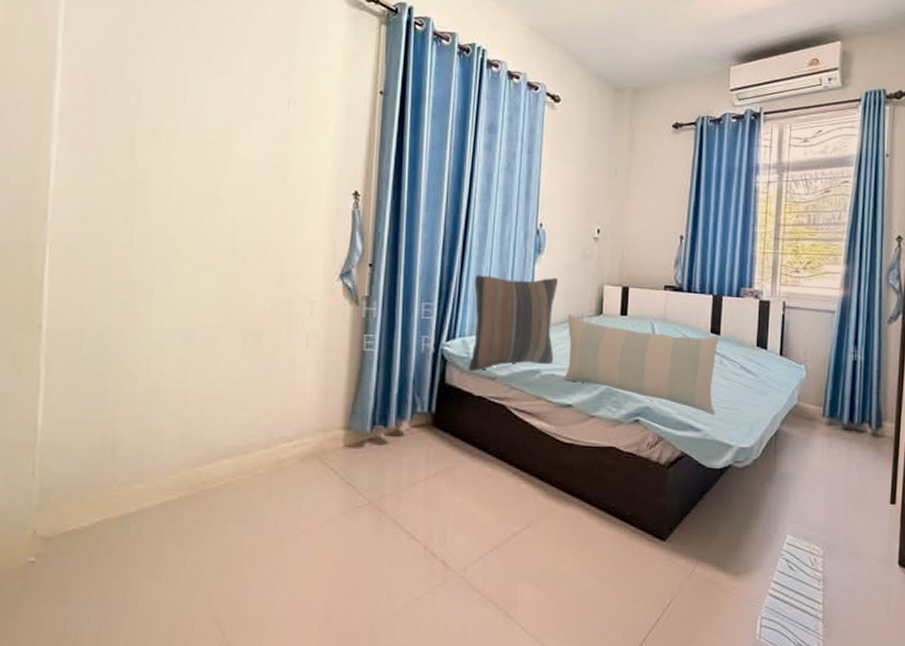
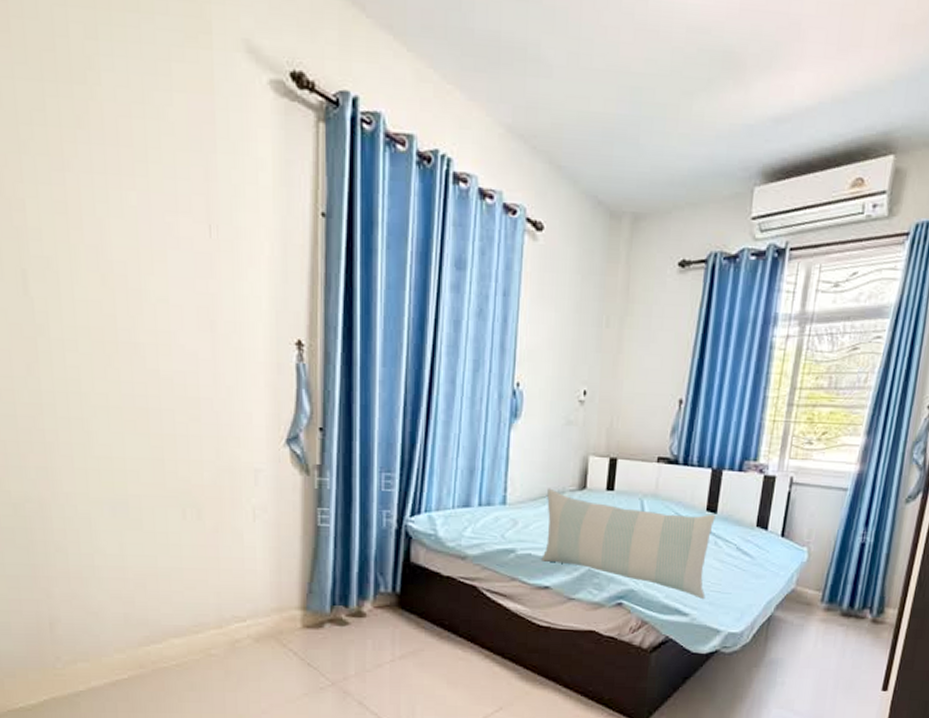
pillow: present [468,275,559,372] -> none [435,442,538,550]

